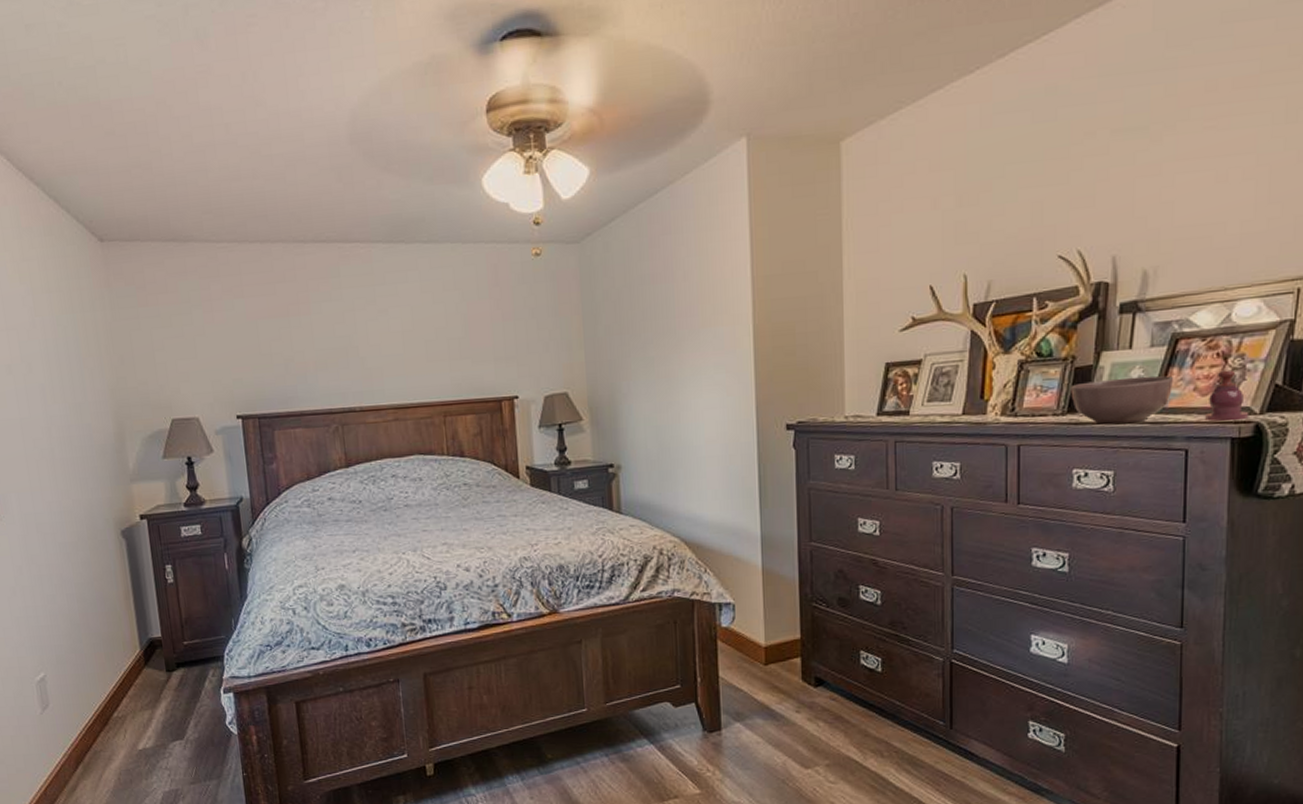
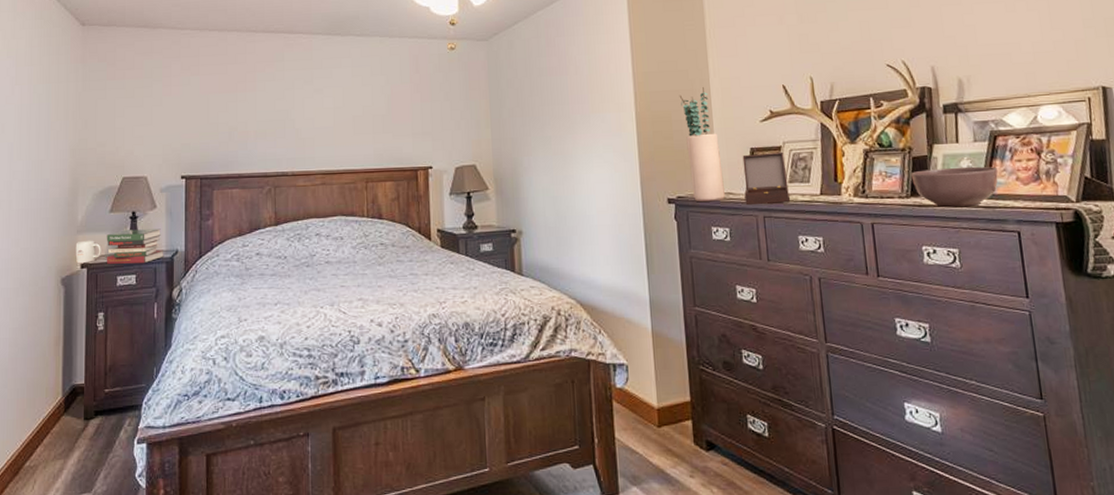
mug: none [130,489,160,515] -> present [75,240,101,264]
books: none [162,474,229,514] -> present [106,228,164,264]
vase: none [805,292,852,428] -> present [679,87,725,203]
jewelry box: none [875,366,926,430] -> present [742,151,790,206]
perfume bottle: present [1205,370,1249,422] -> none [1030,163,1068,208]

